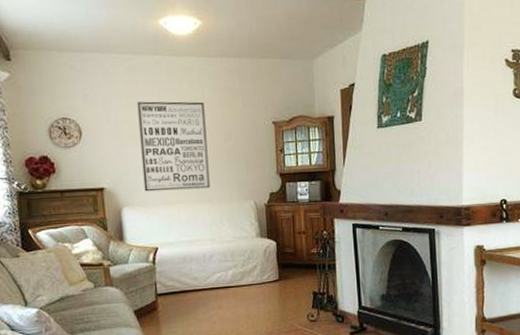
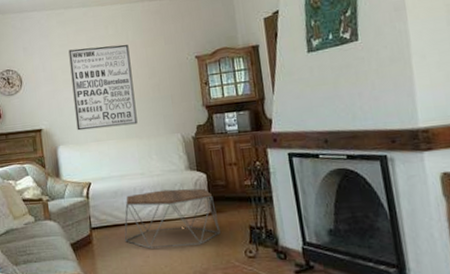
coffee table: none [191,255,286,315] -> present [124,188,220,249]

